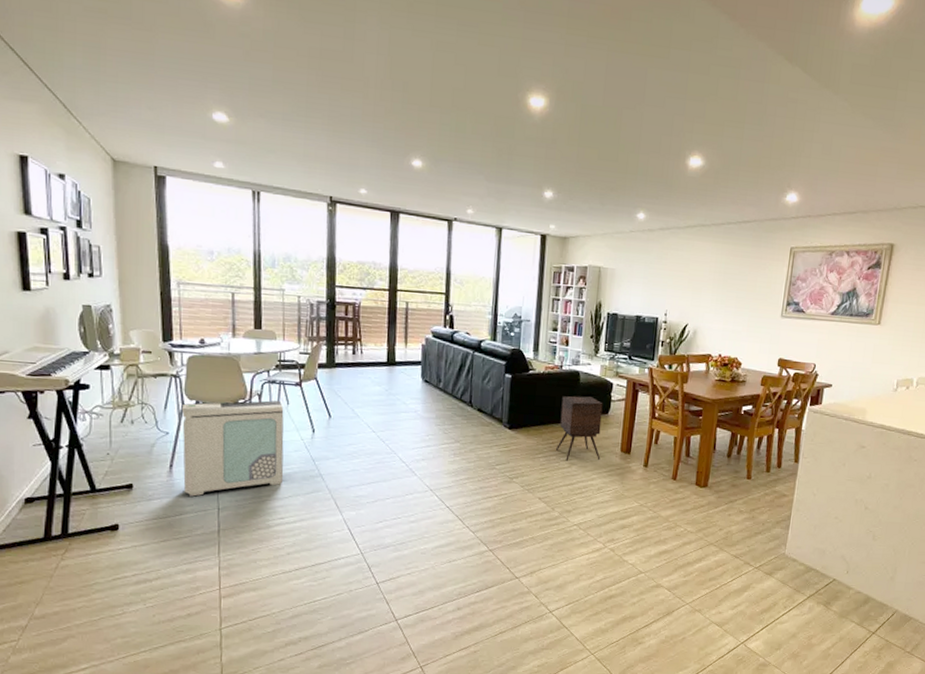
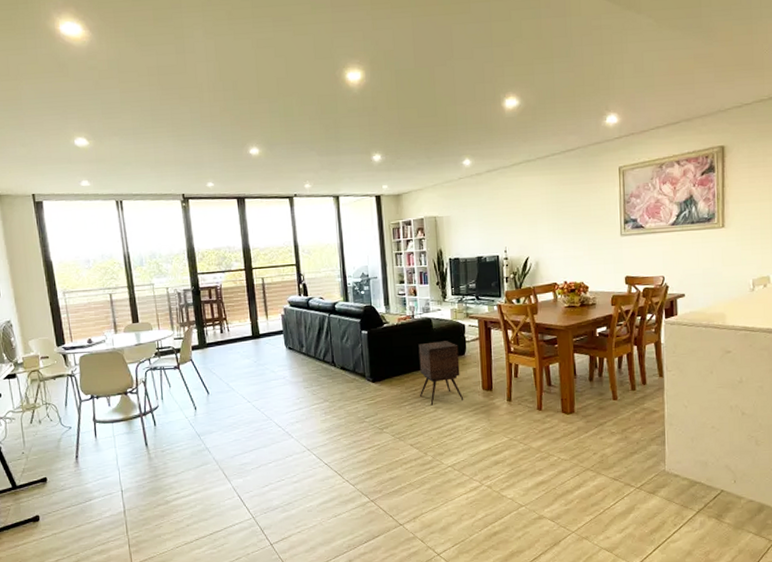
air purifier: present [181,400,284,497] -> none [79,384,175,483]

